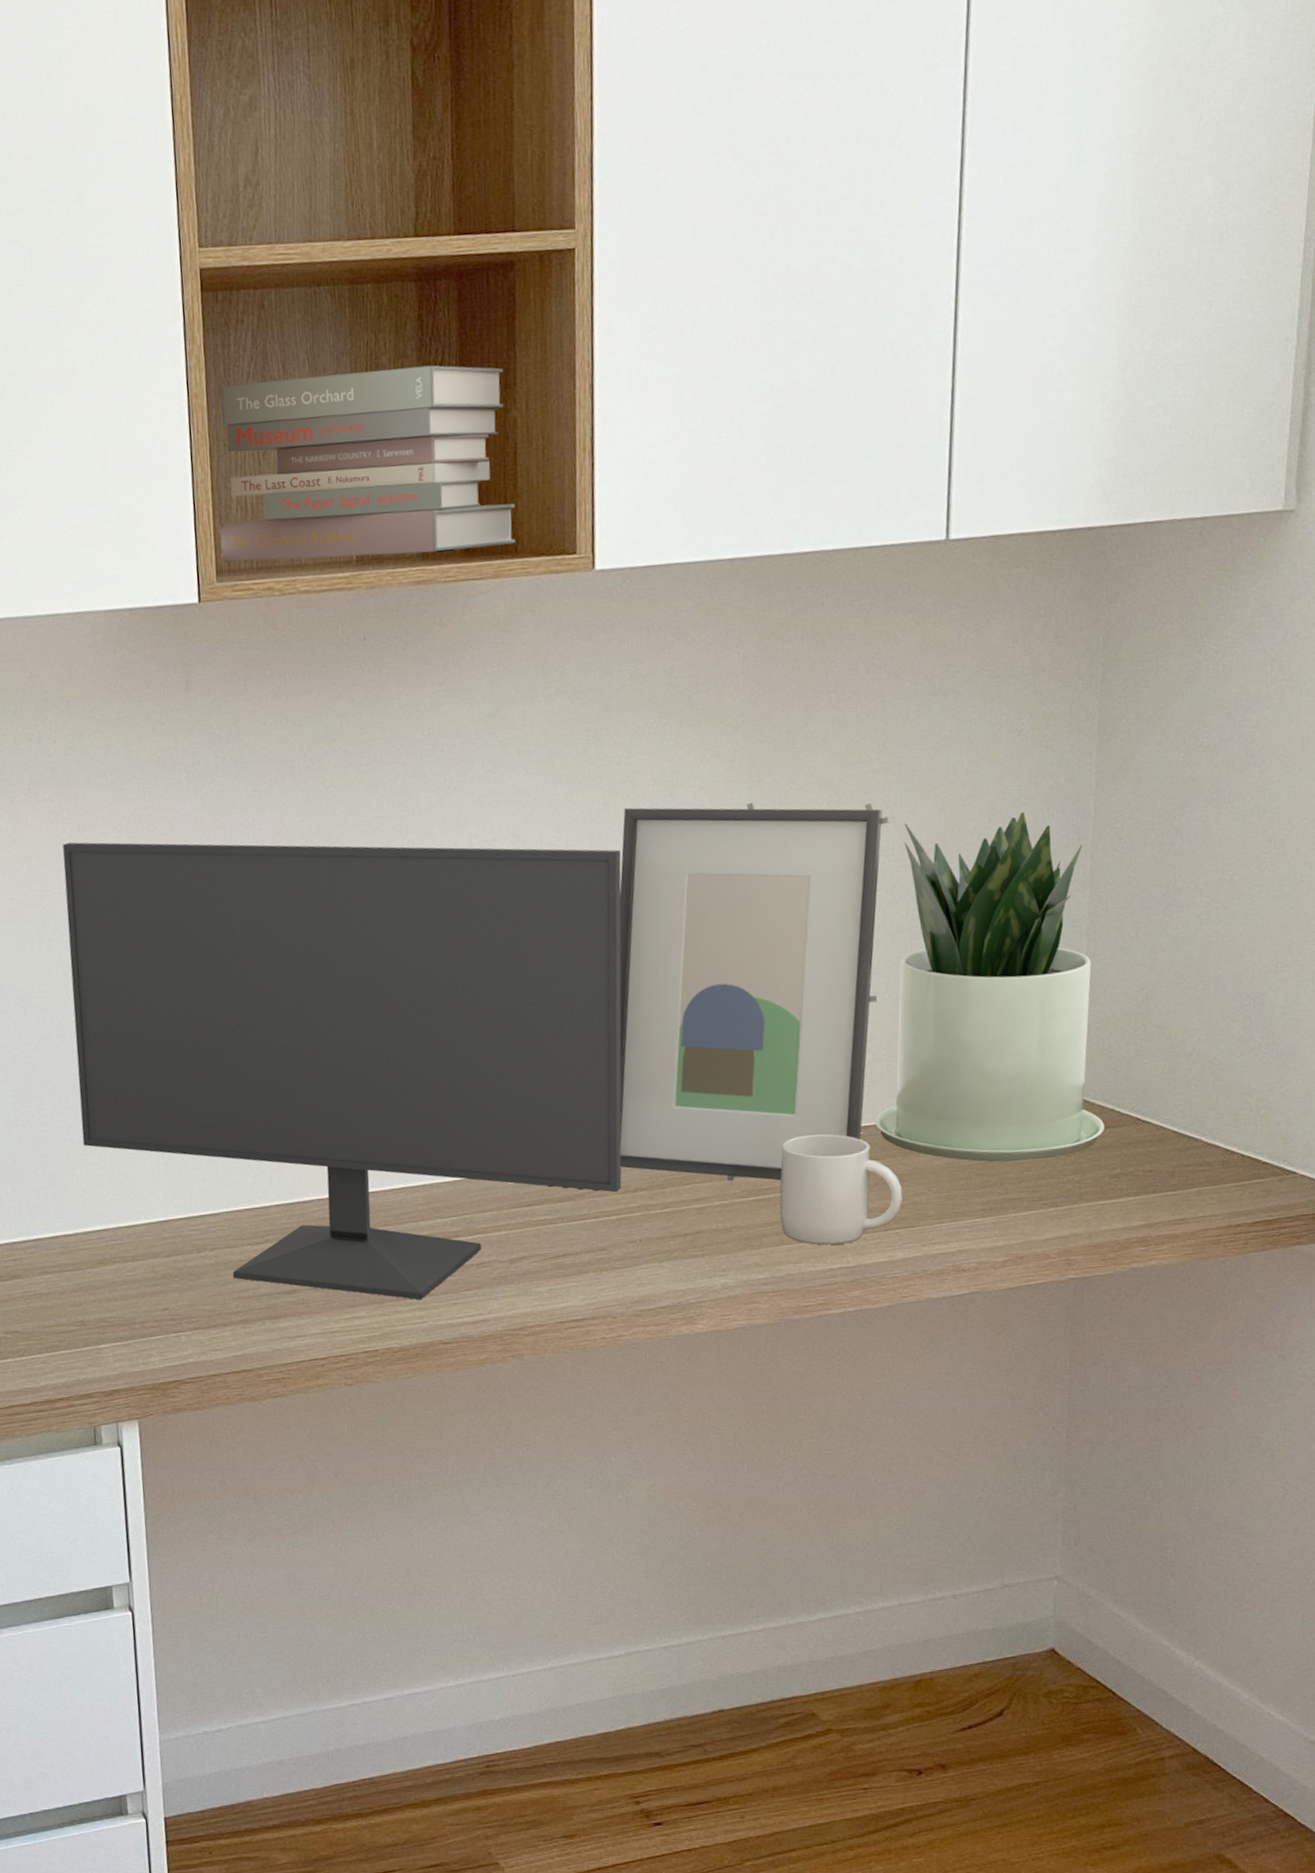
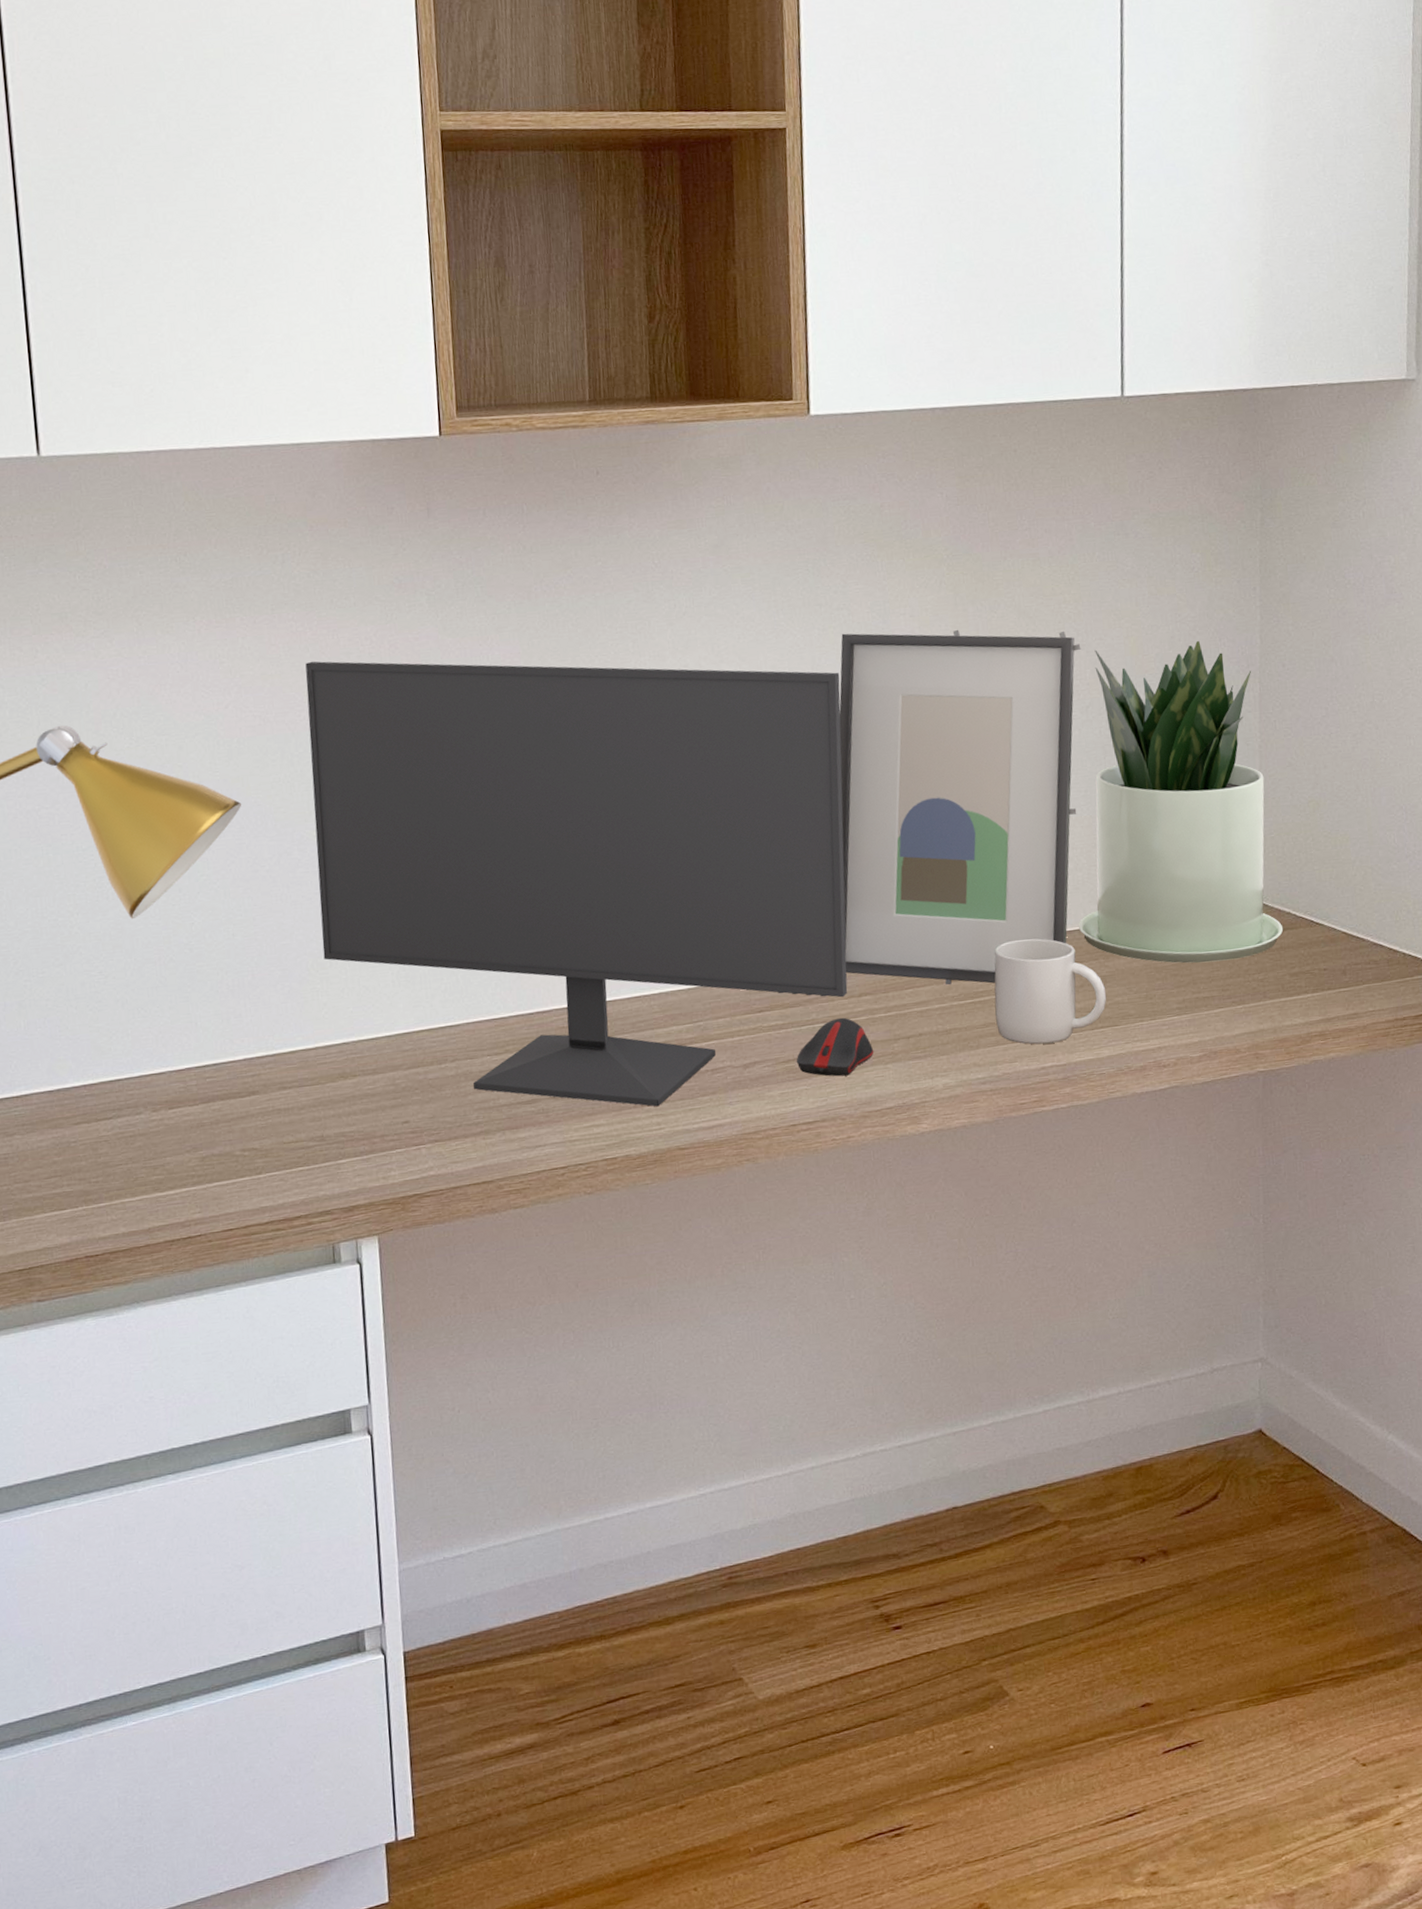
books: present [220,365,515,563] -> none [460,226,737,400]
computer mouse: none [565,1213,649,1274] -> present [796,1017,874,1077]

